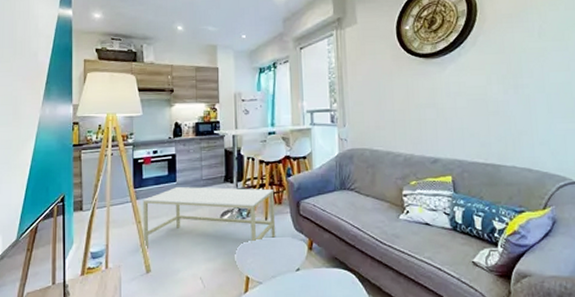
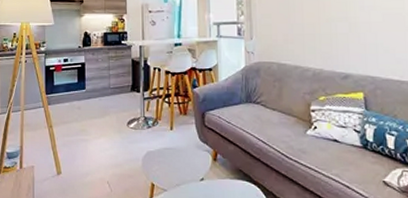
coffee table: present [143,186,276,249] -> none [54,94,181,152]

